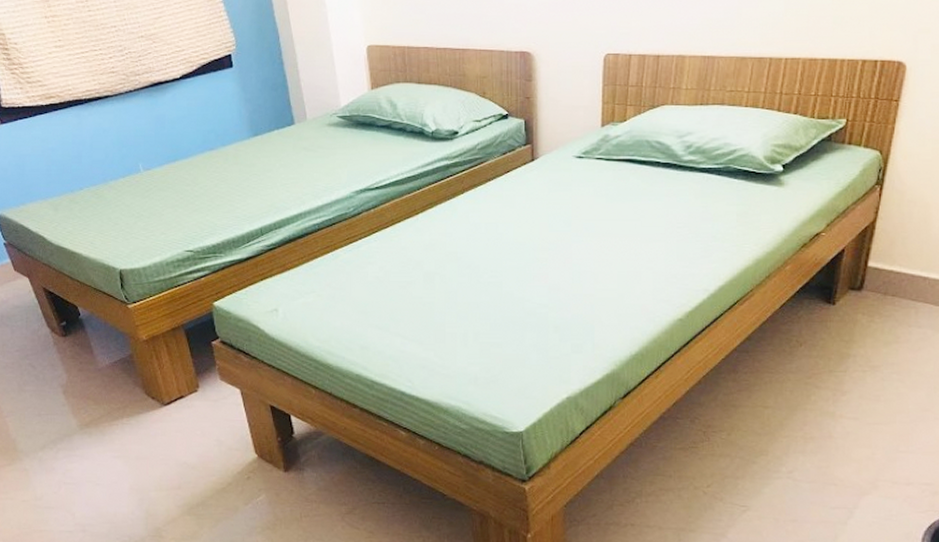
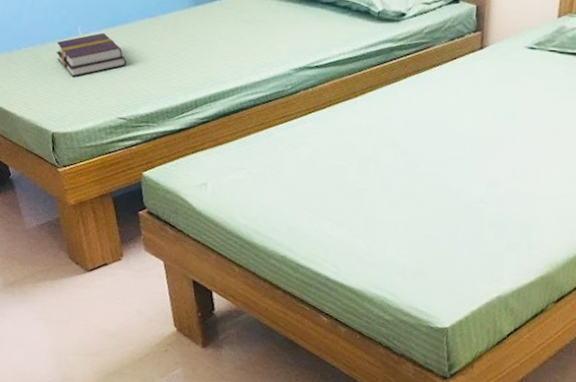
book: none [119,168,190,213] -> present [56,32,126,77]

